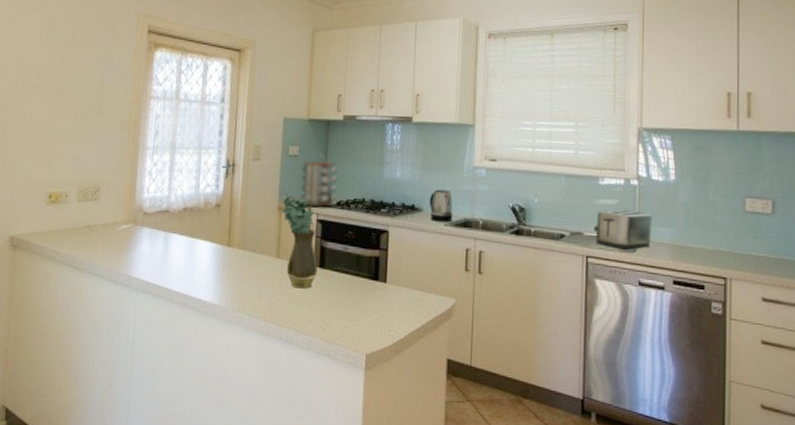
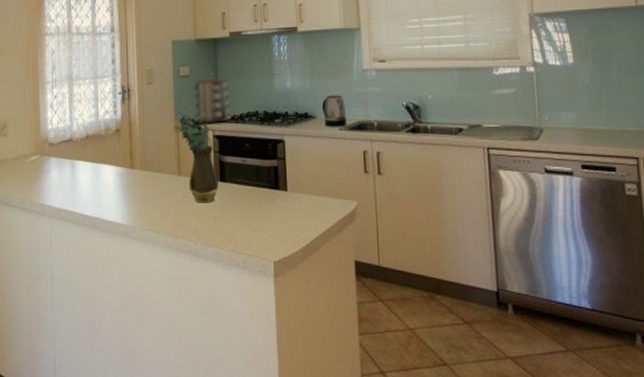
toaster: present [594,209,653,250] -> none [492,97,554,138]

